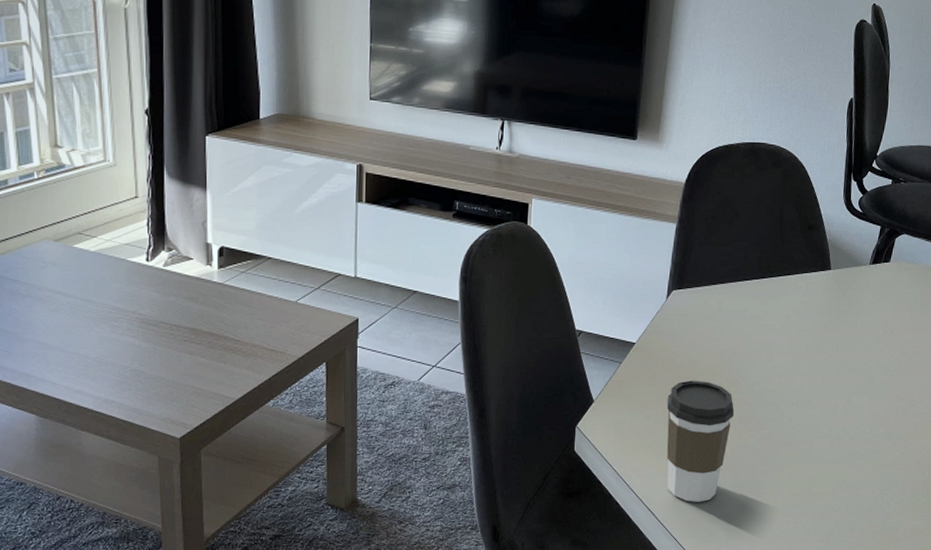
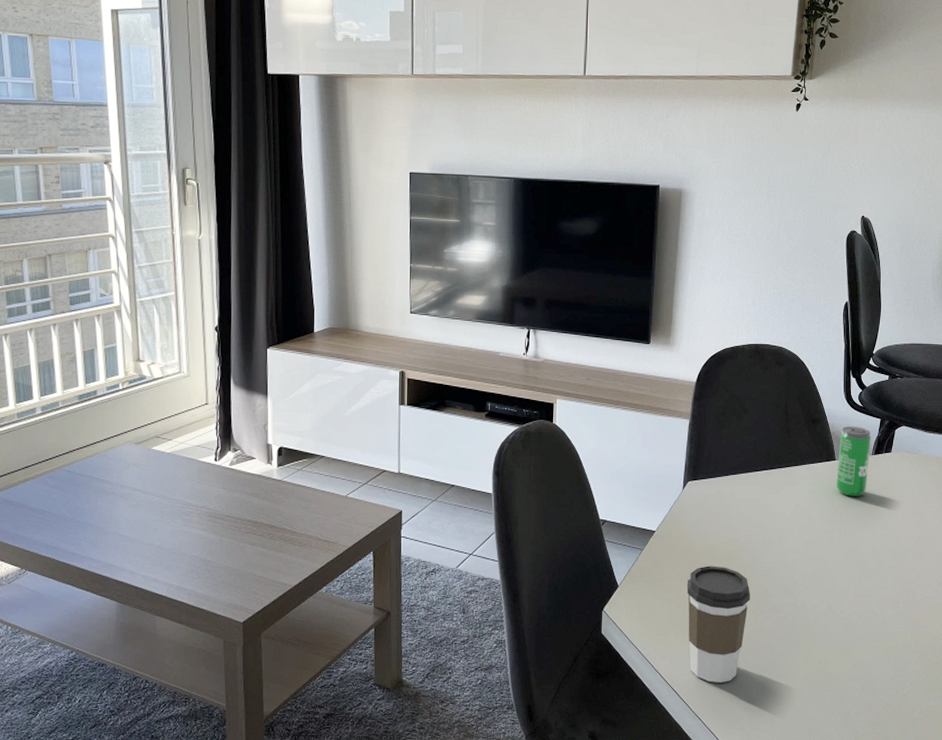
beverage can: none [830,233,870,308] -> present [836,426,871,496]

